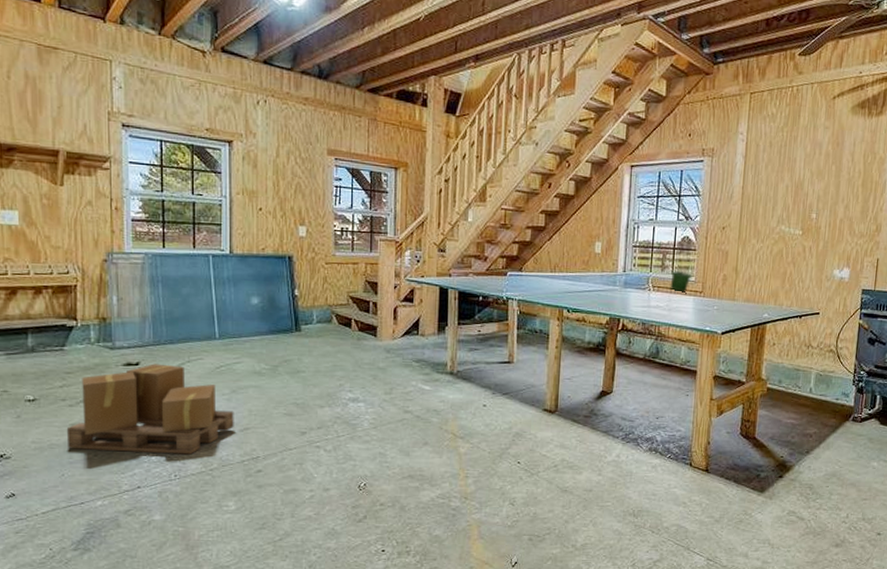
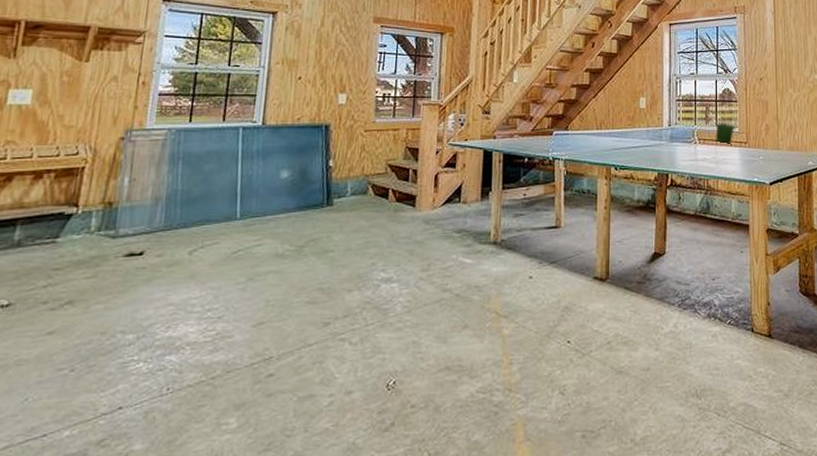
cardboard boxes: present [66,363,234,455] -> none [39,252,248,365]

